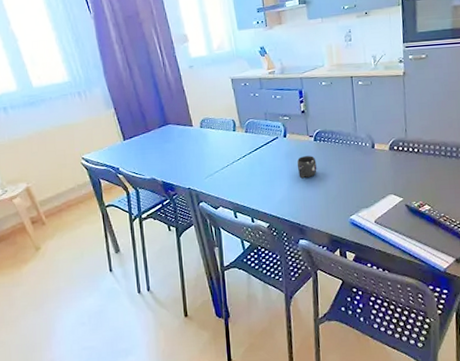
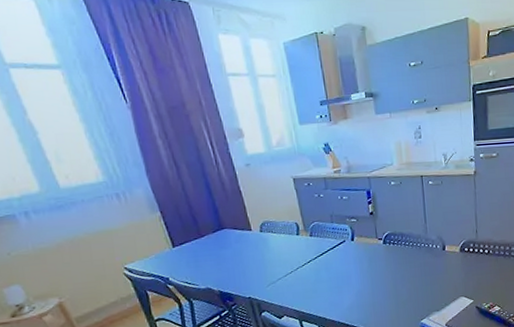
mug: present [297,156,317,179] -> none [365,259,387,284]

